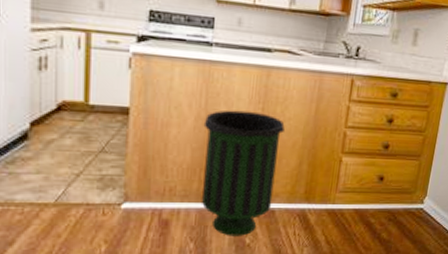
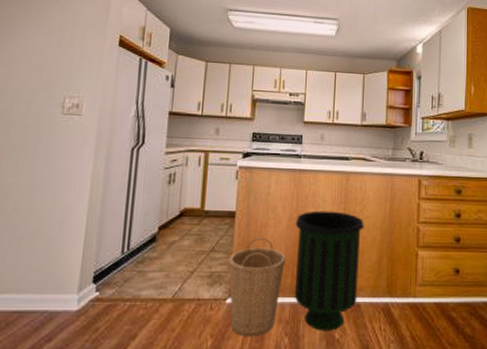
basket: none [123,138,193,243] -> present [229,237,287,337]

